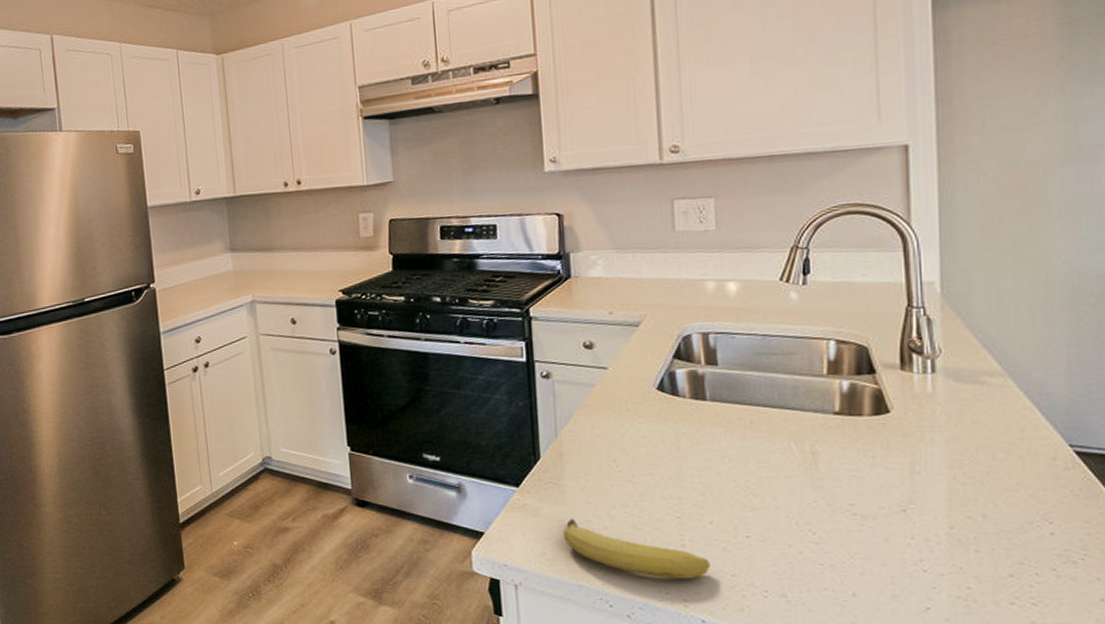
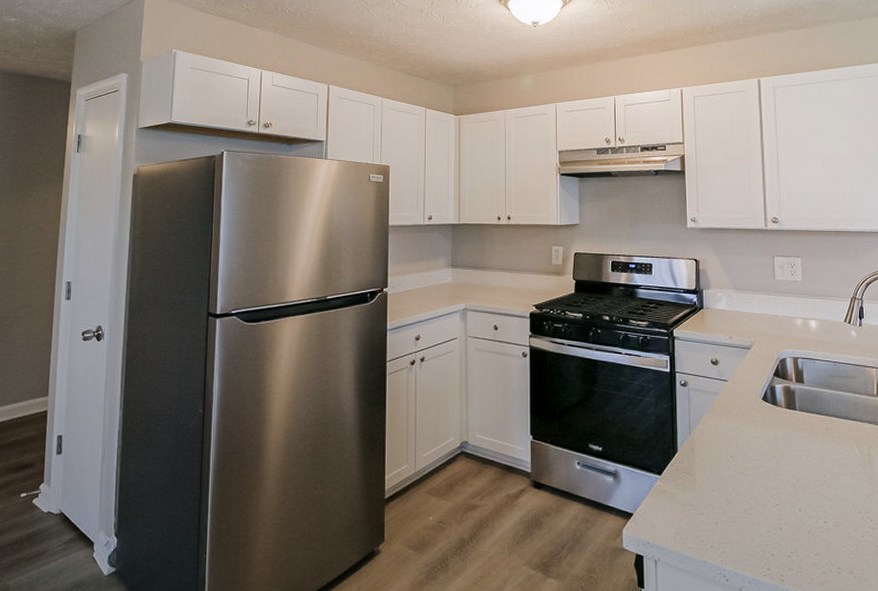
fruit: present [563,518,710,579] -> none [693,503,800,557]

